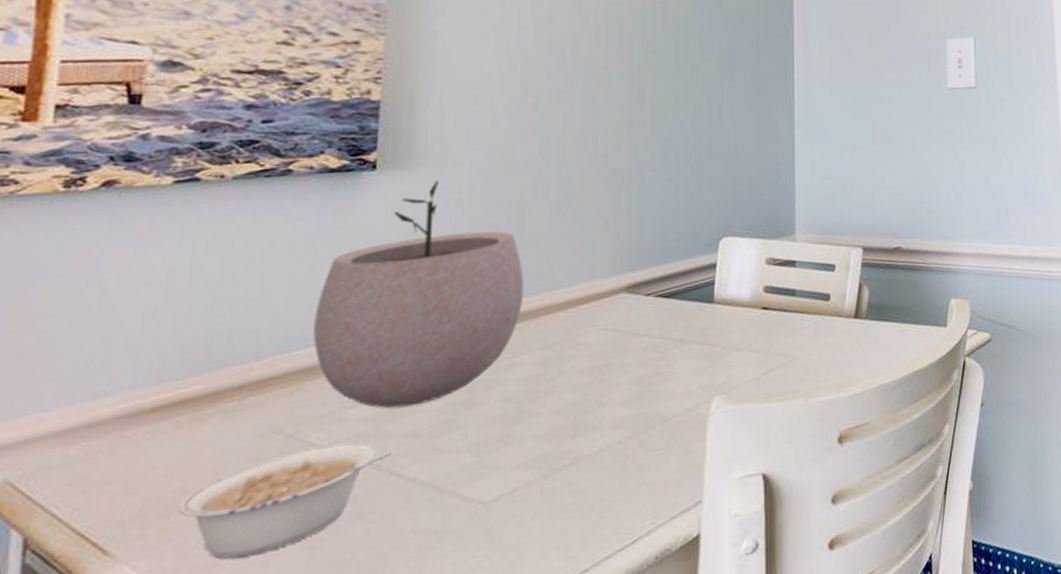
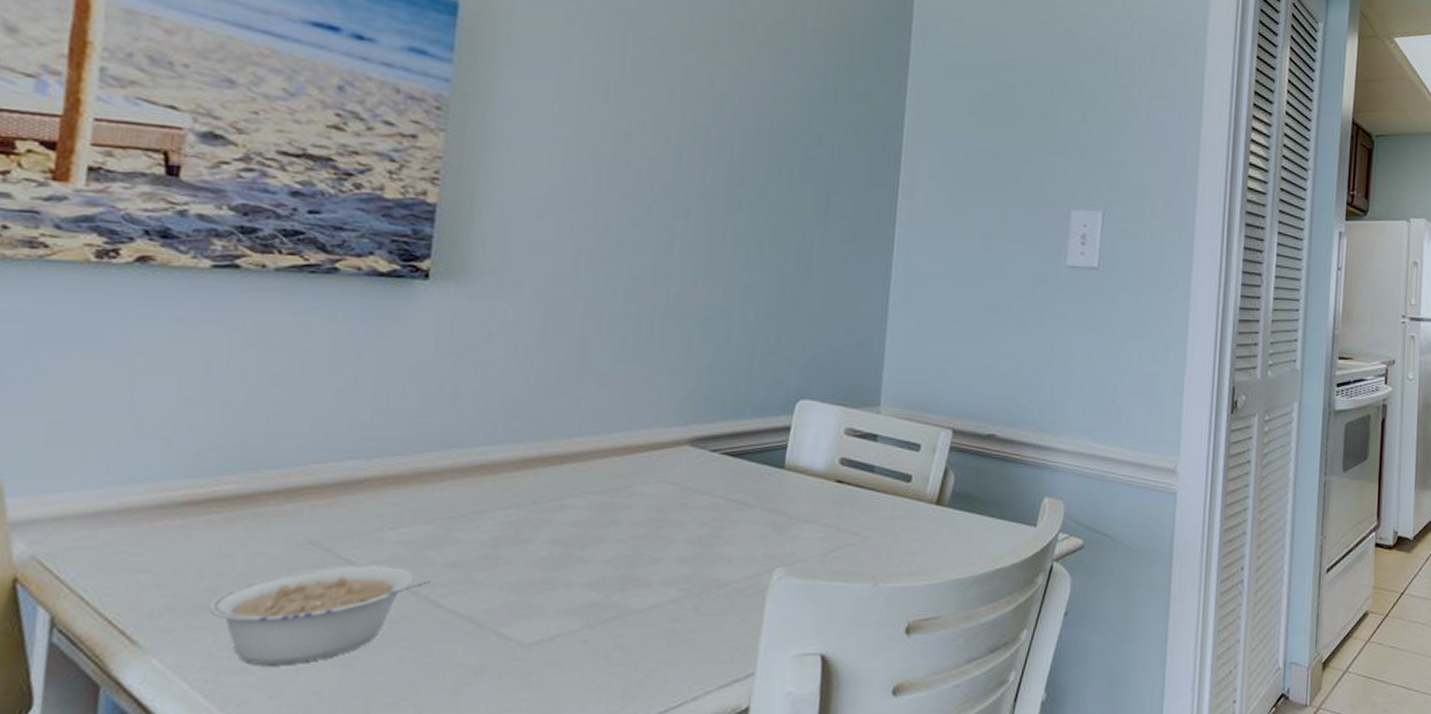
plant pot: present [313,180,524,409] -> none [354,298,581,535]

